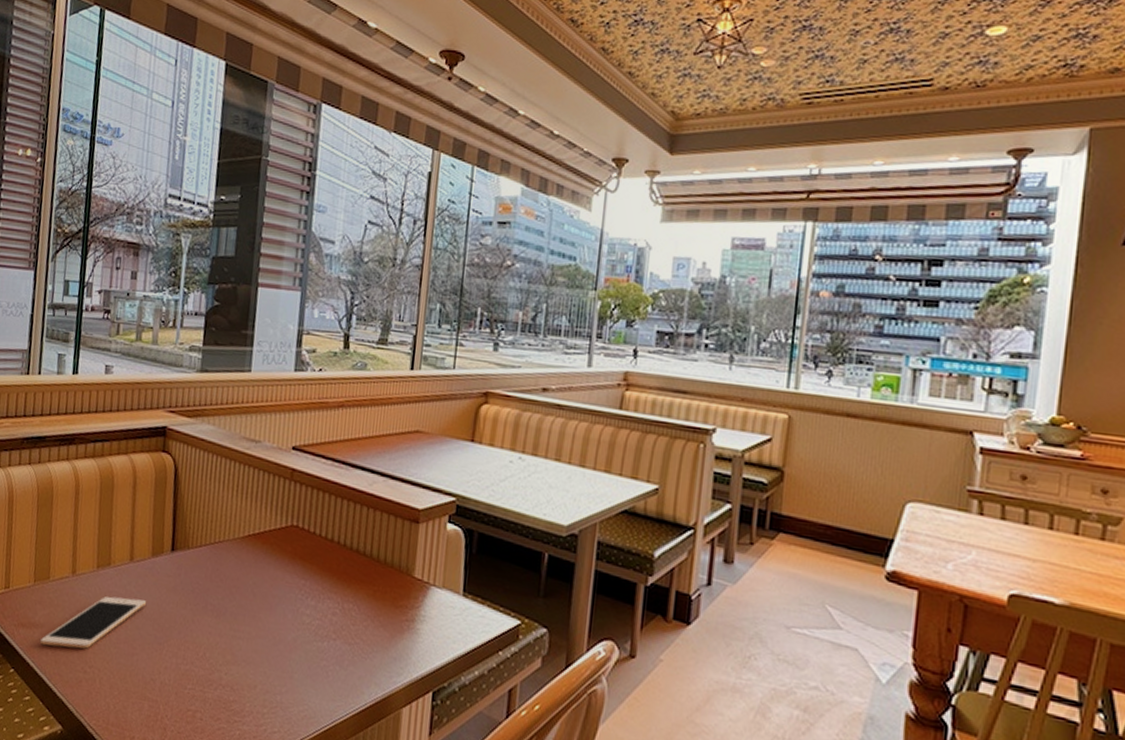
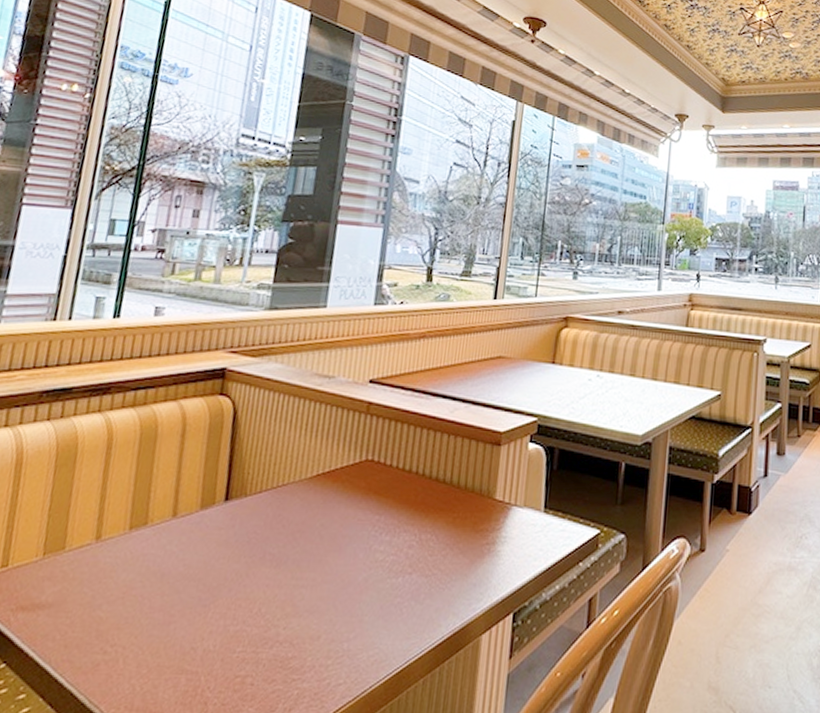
cell phone: present [39,596,146,649] -> none [45,559,190,629]

